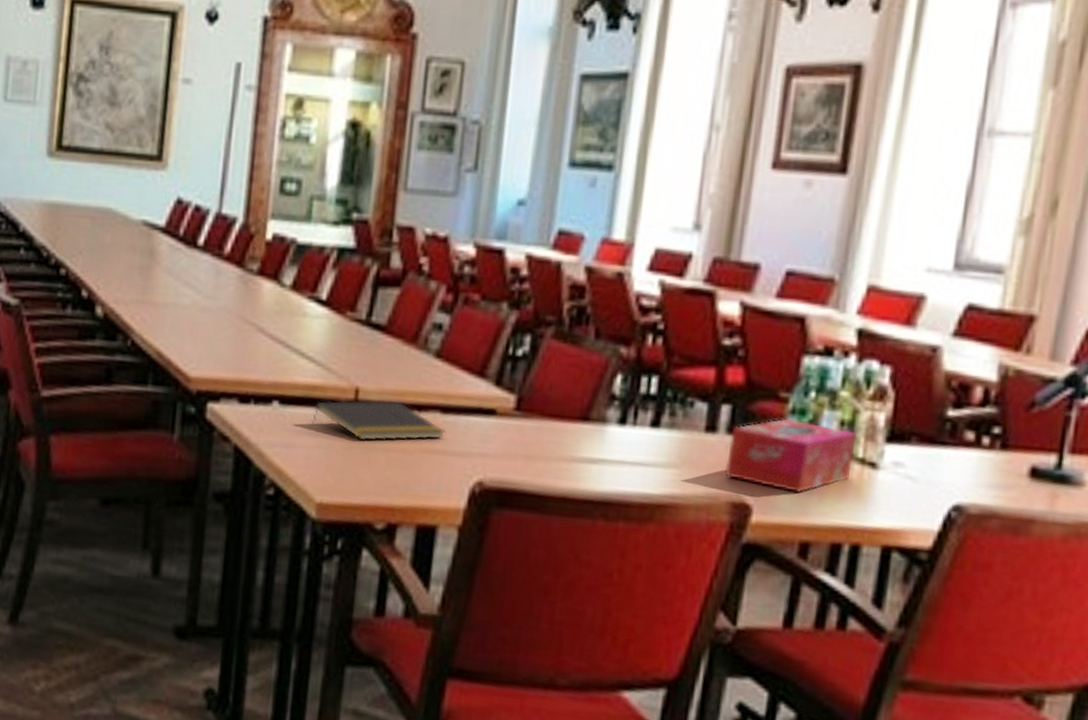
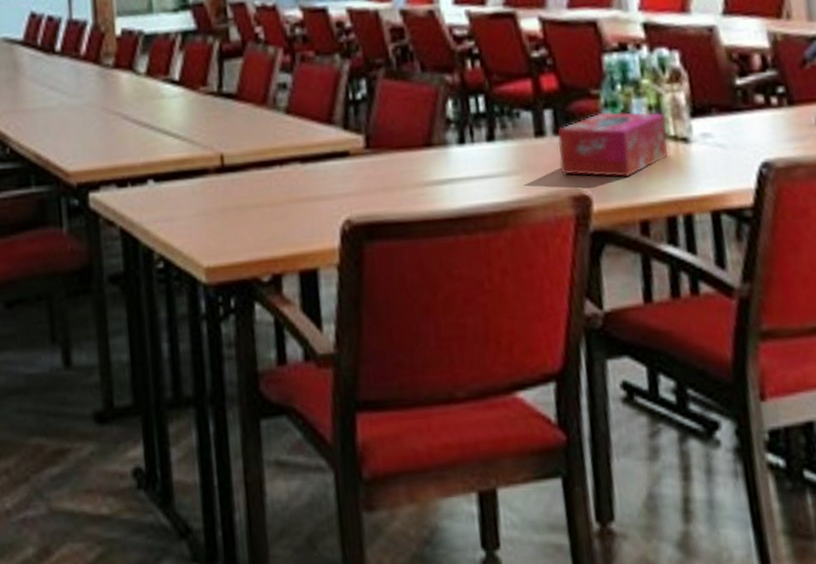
notepad: present [312,400,446,442] -> none [187,159,309,202]

